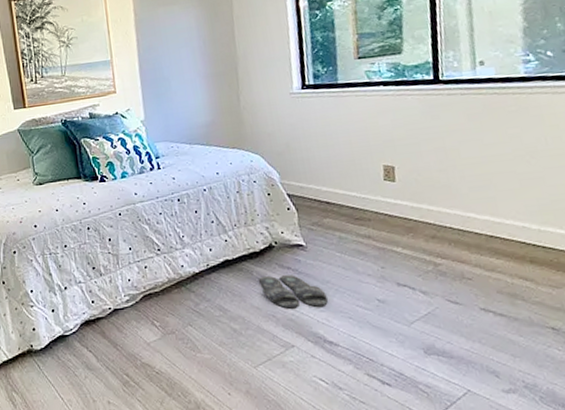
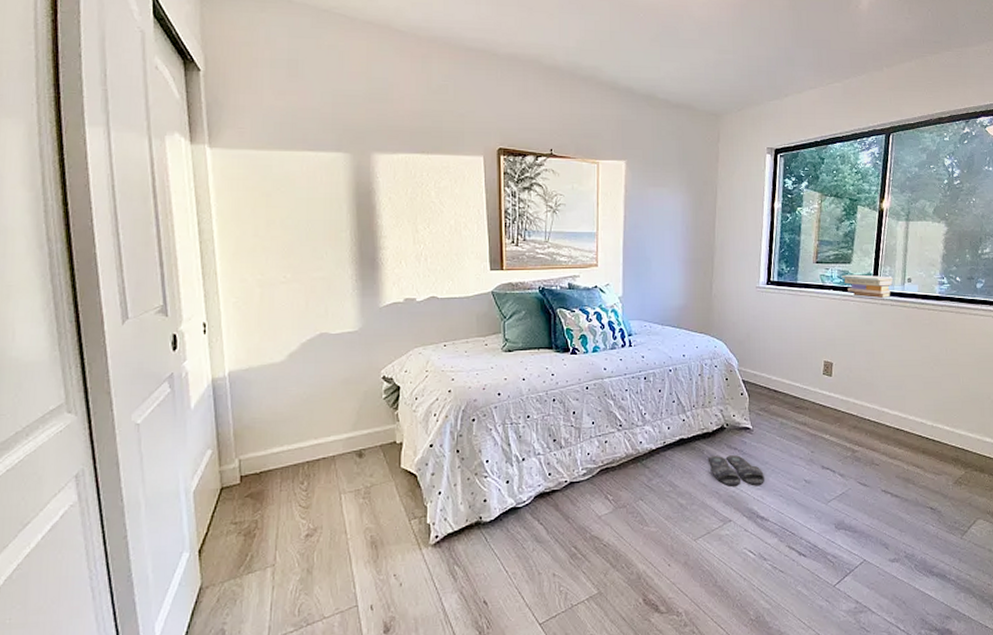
books: none [391,62,460,90] -> present [841,274,893,299]

